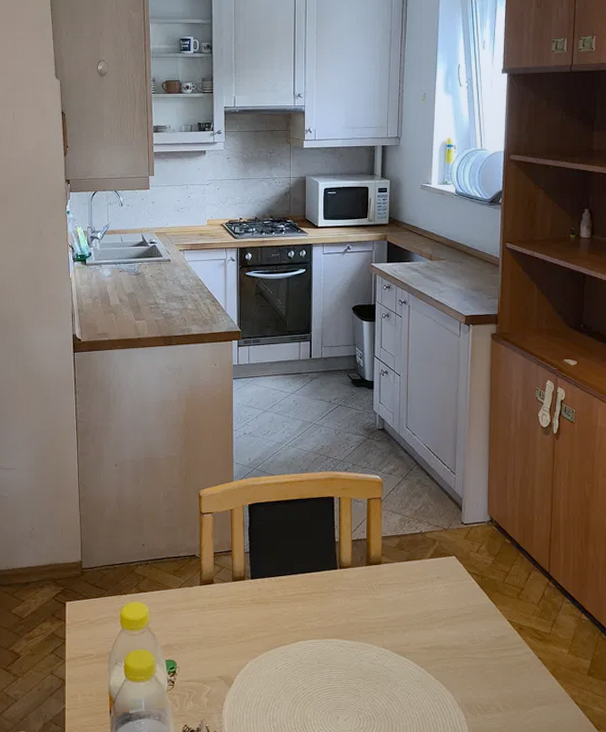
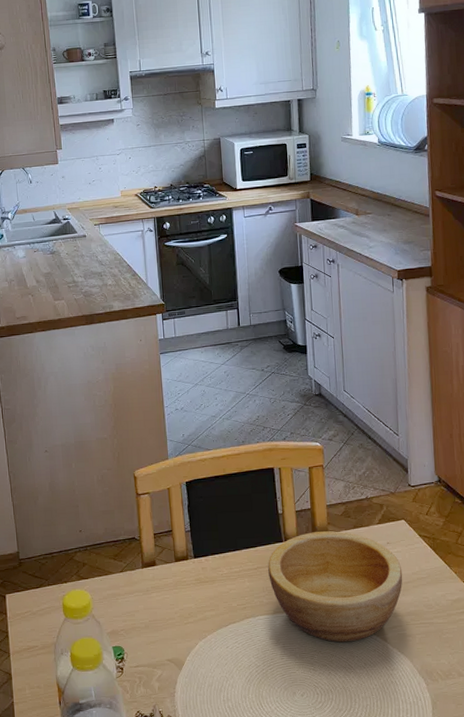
bowl: none [321,562,450,671] -> present [268,531,403,643]

